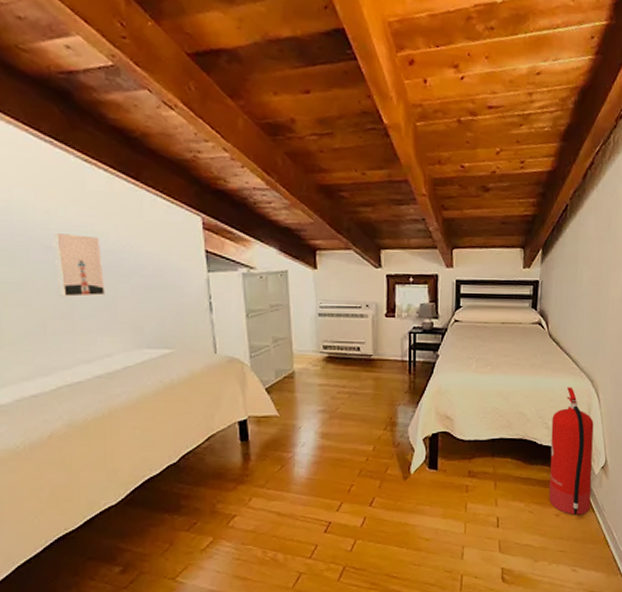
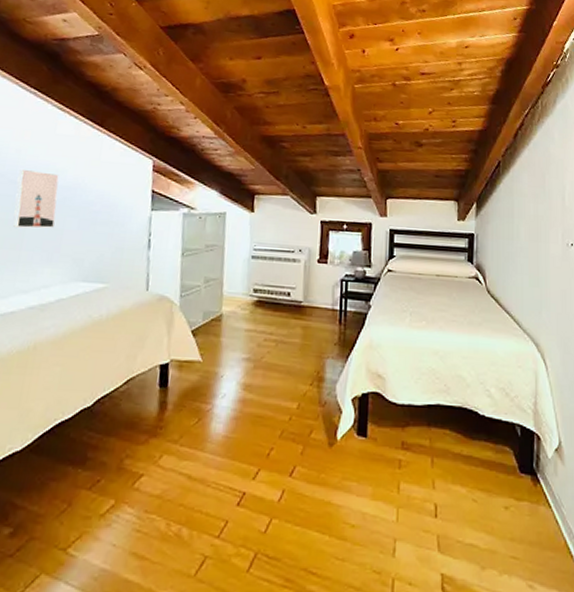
fire extinguisher: present [549,387,594,515] -> none [494,350,545,510]

